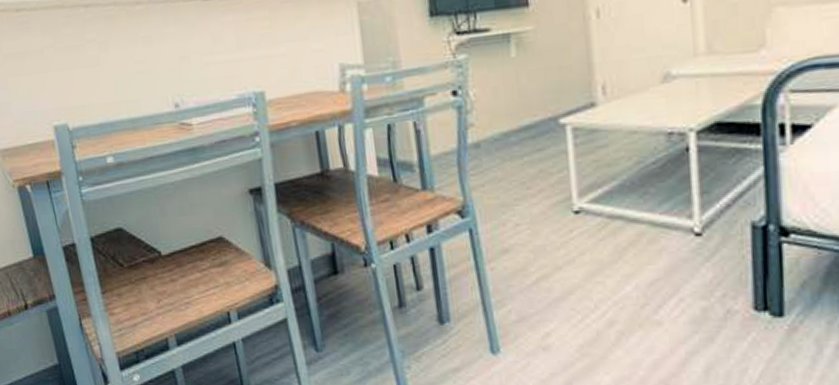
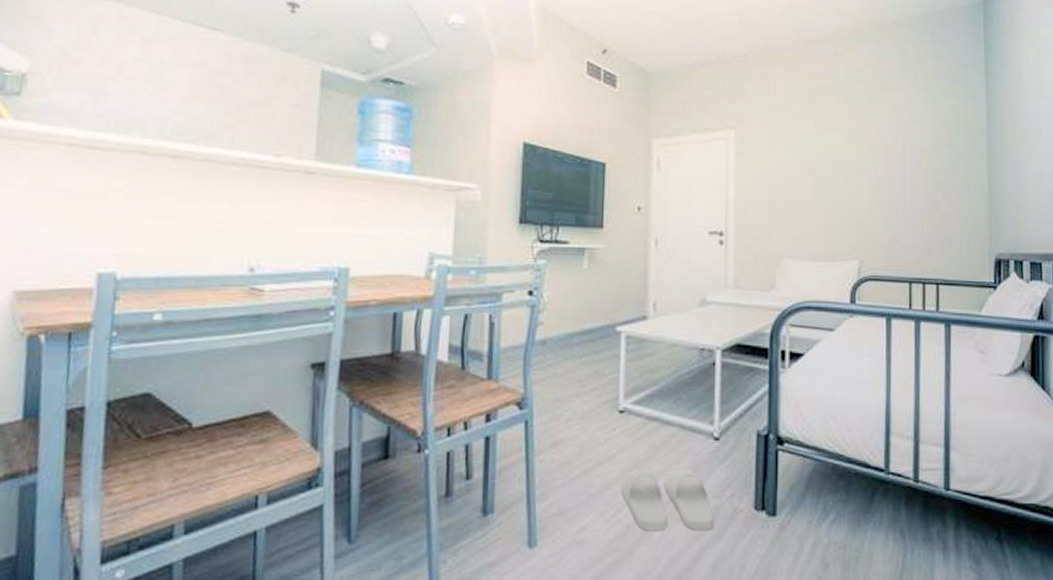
slippers: none [587,268,703,336] -> present [622,468,714,532]

